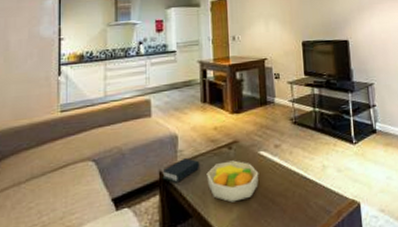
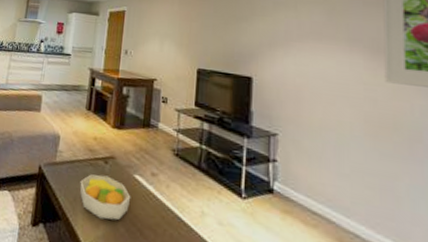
book: present [162,158,200,183] -> none [40,160,76,182]

